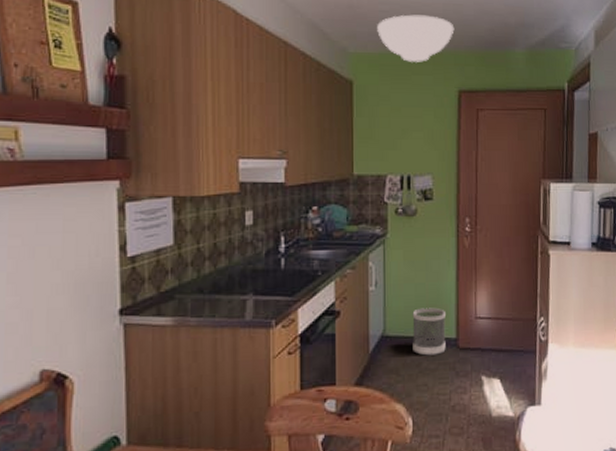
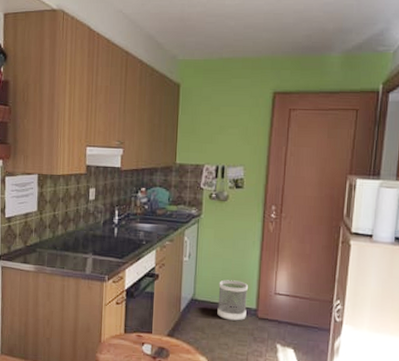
ceiling light: present [377,14,455,62] -> none [203,25,274,67]

